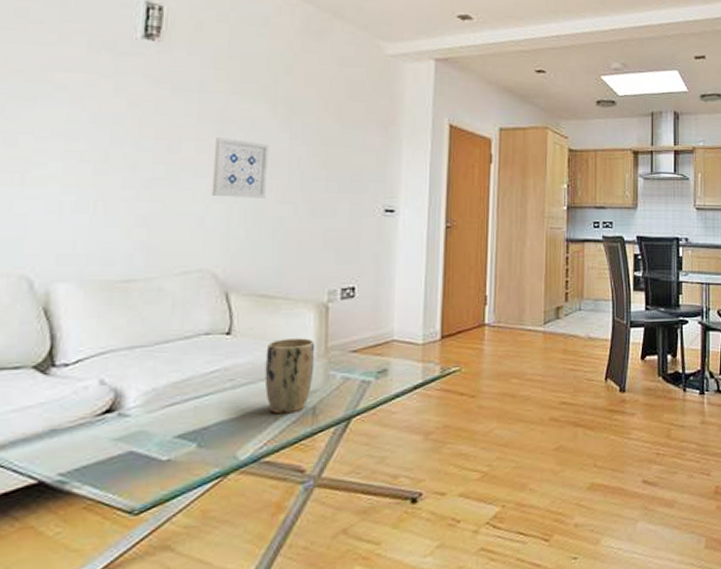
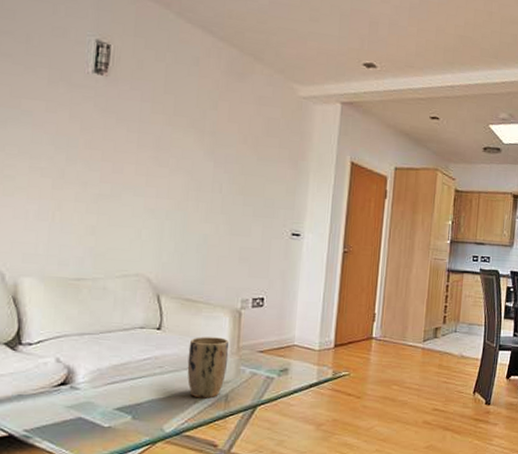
wall art: present [211,138,269,198] -> none [147,163,197,217]

